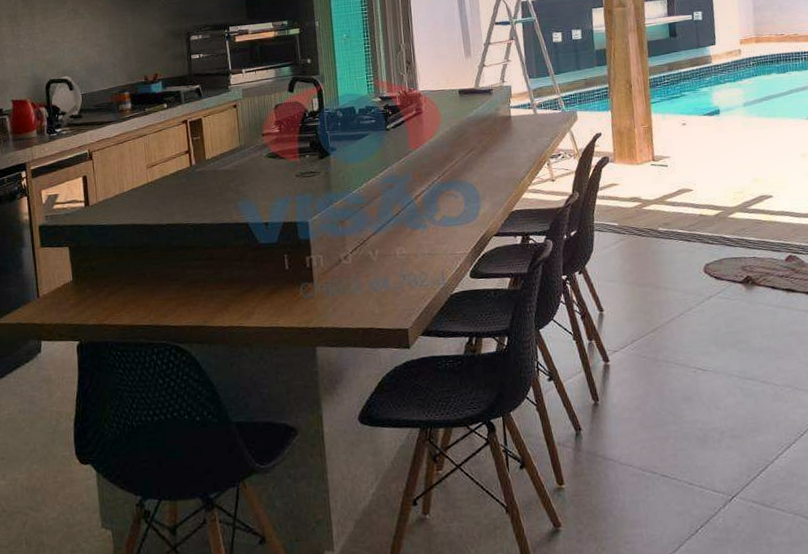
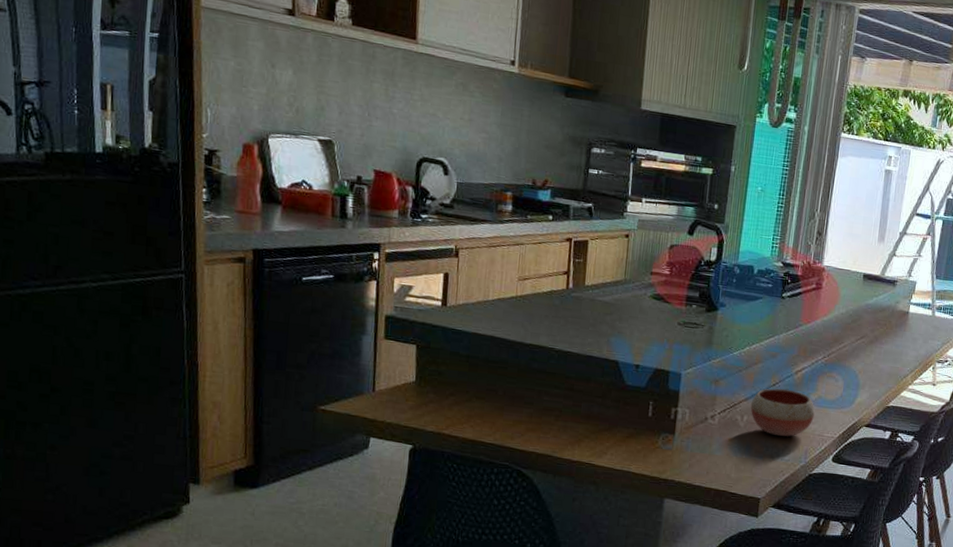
bowl: none [379,215,443,263] -> present [750,388,815,437]

